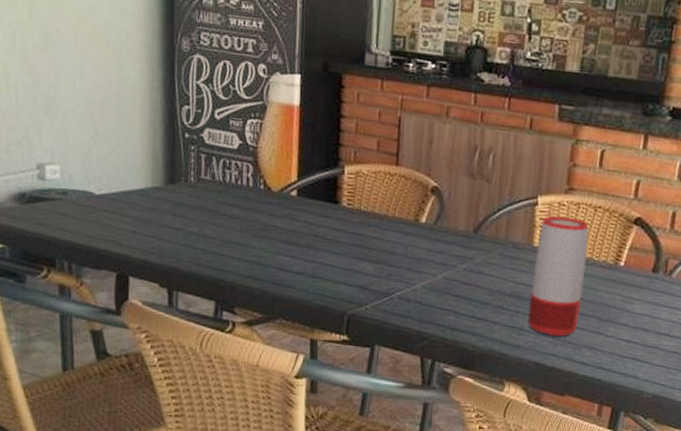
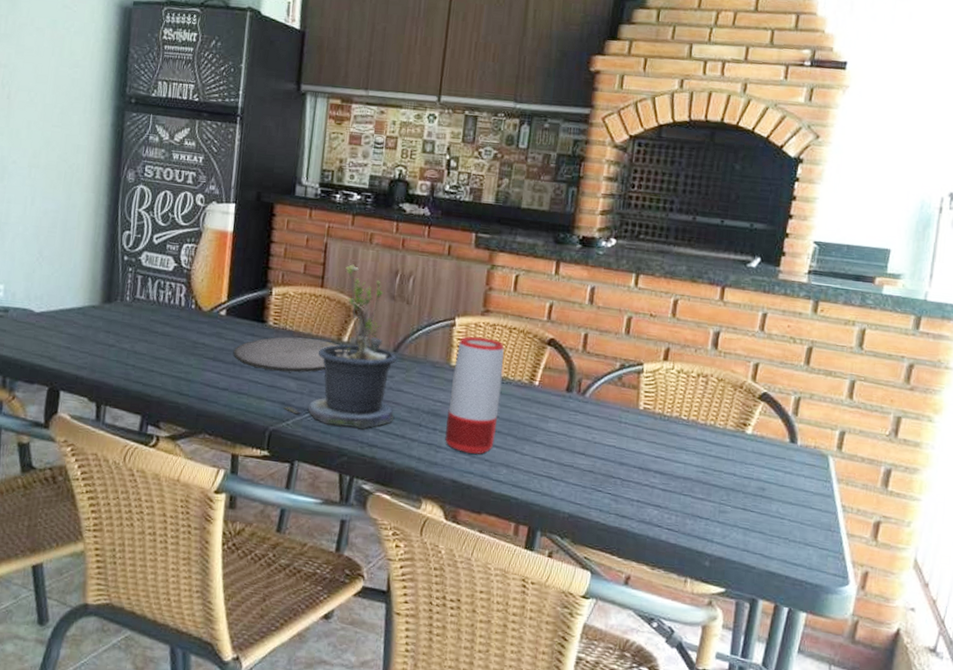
plate: none [306,218,429,255] -> present [233,336,351,373]
potted plant: none [361,139,477,313] -> present [283,263,397,430]

